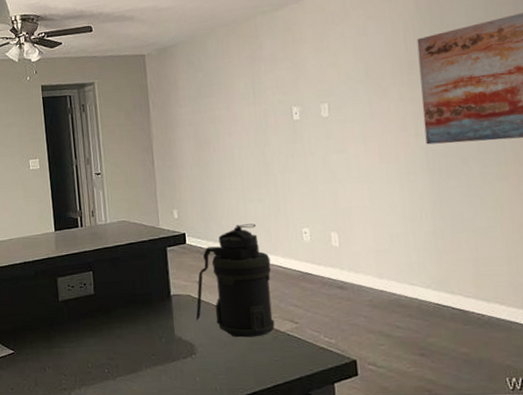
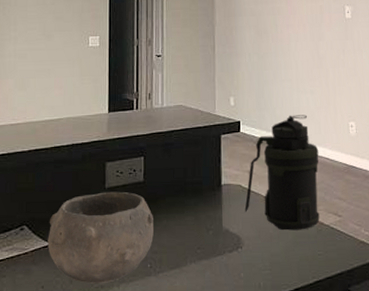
bowl: none [11,304,109,386] -> present [48,191,154,283]

